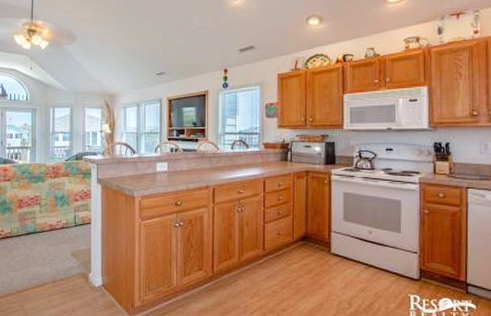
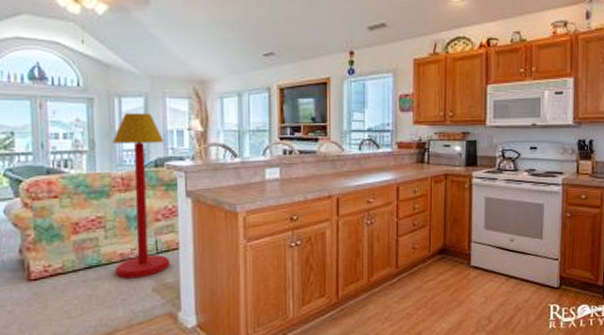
floor lamp: none [46,119,85,244] -> present [113,112,171,279]

